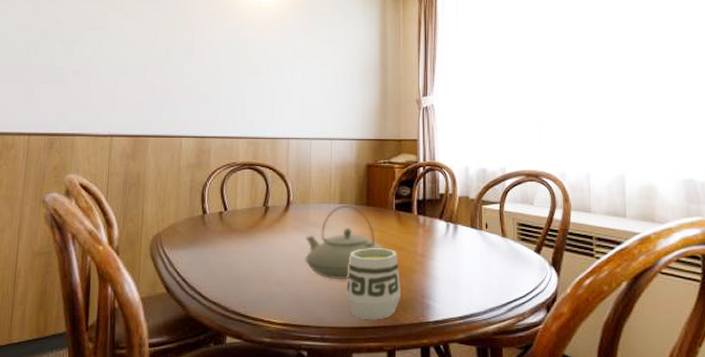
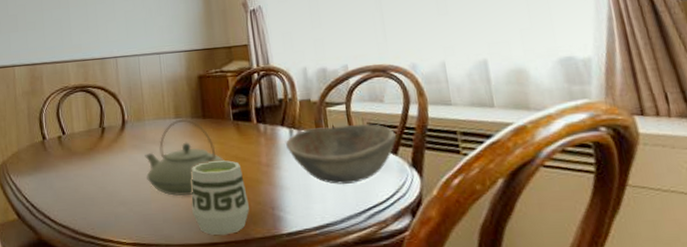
bowl: none [442,224,541,278] -> present [286,124,396,184]

